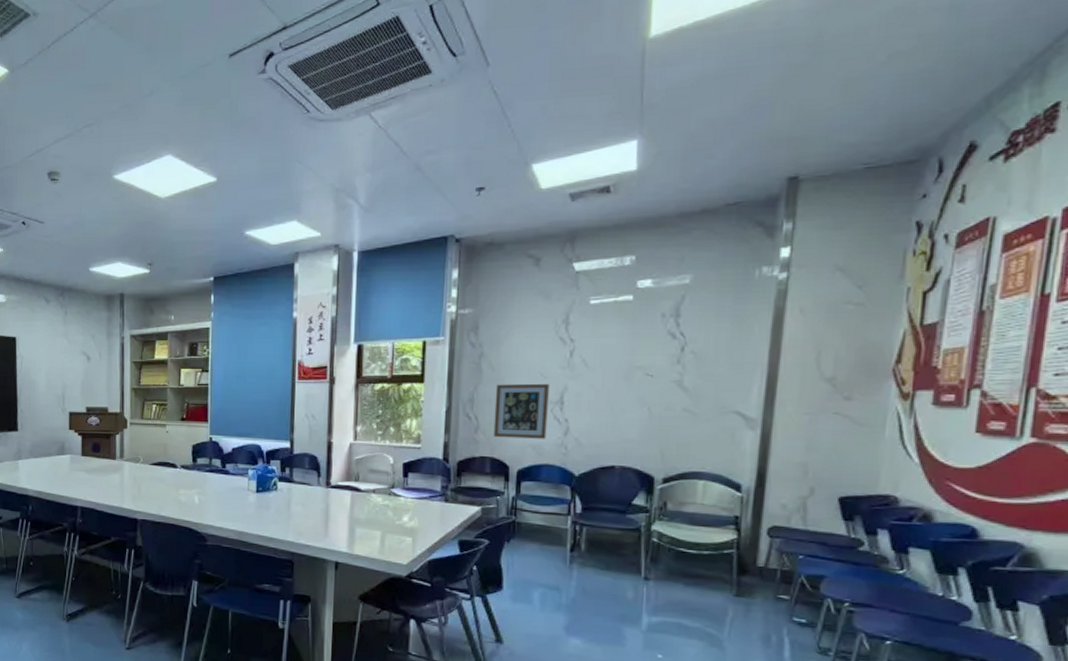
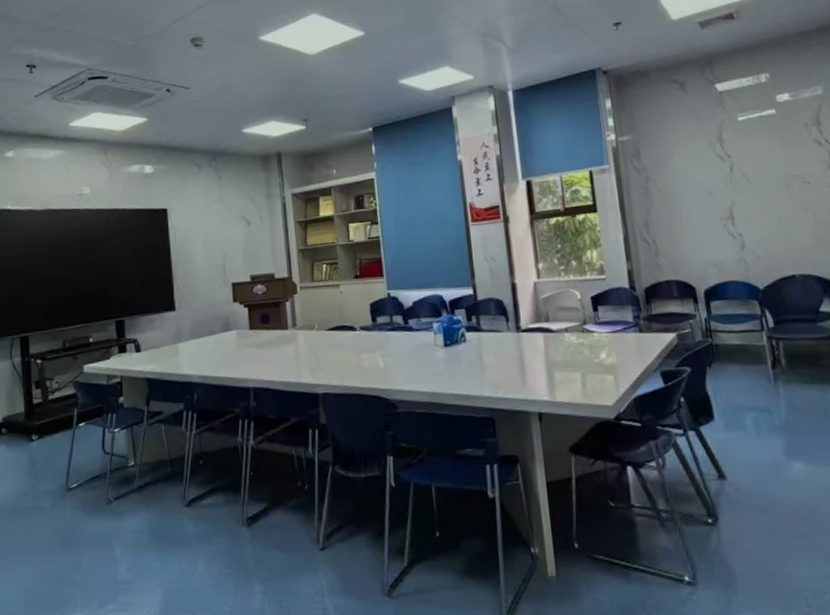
wall art: present [493,383,549,439] -> none [667,200,725,260]

